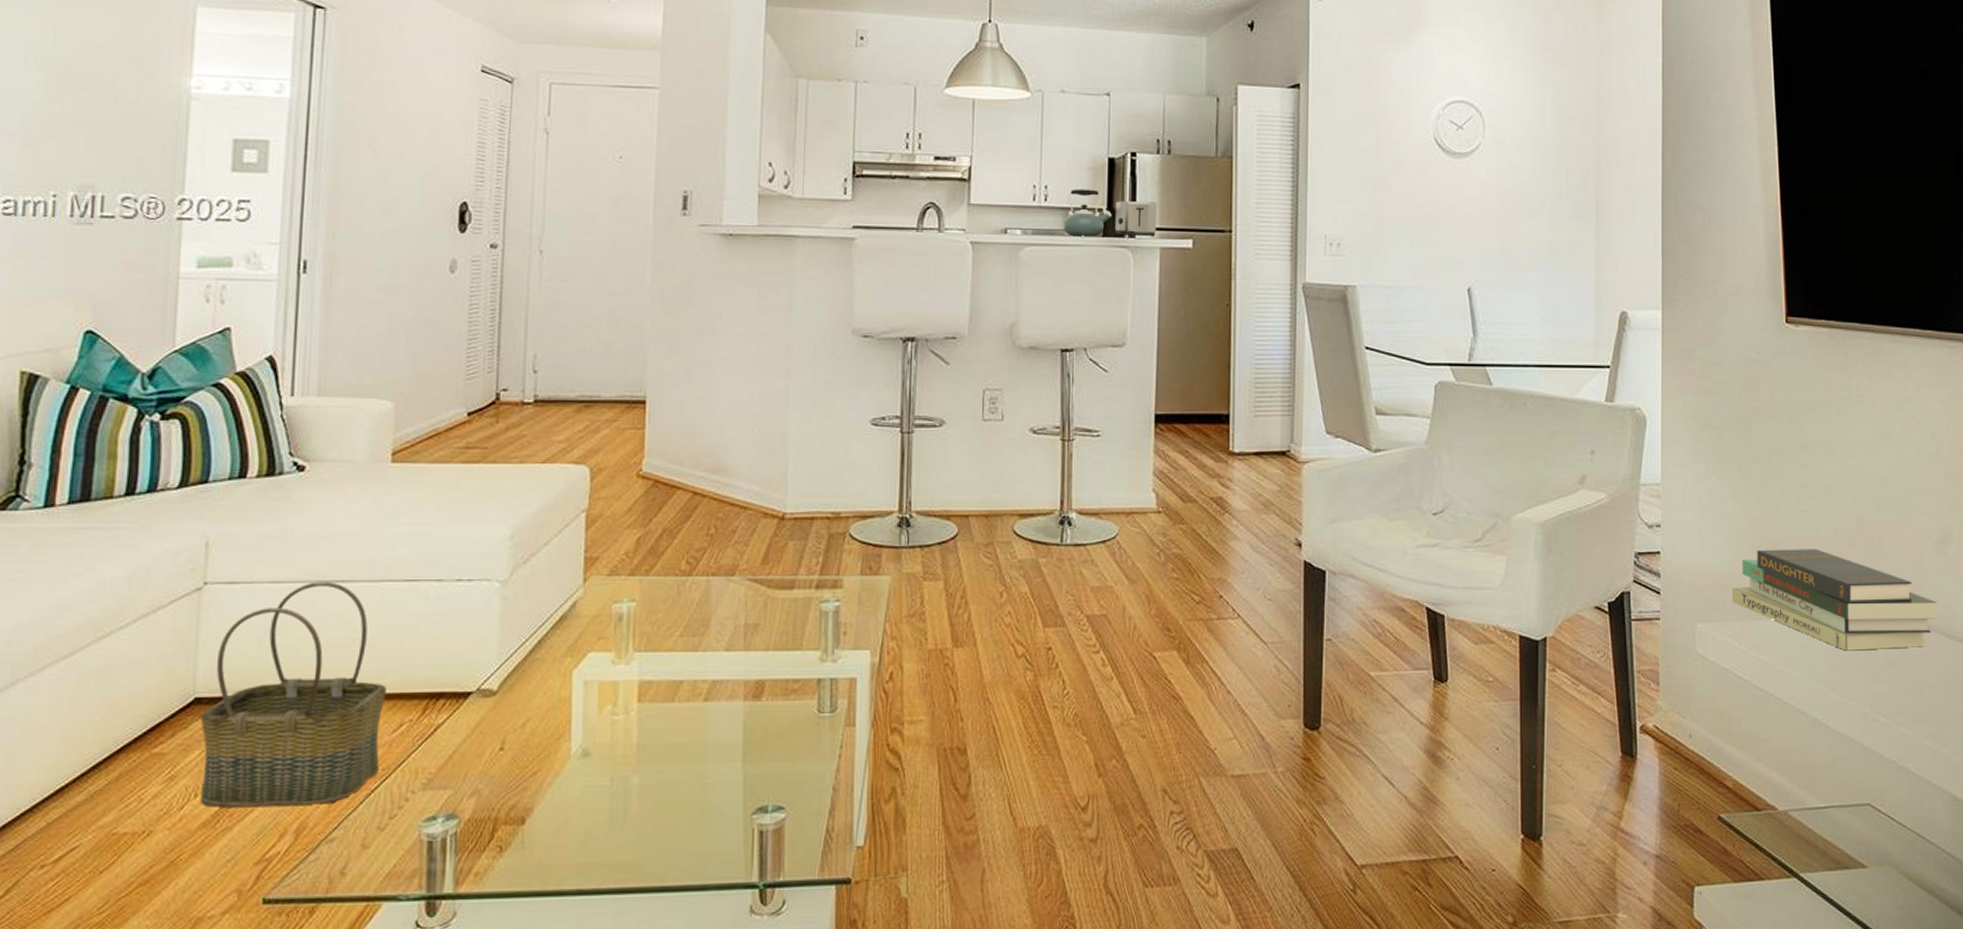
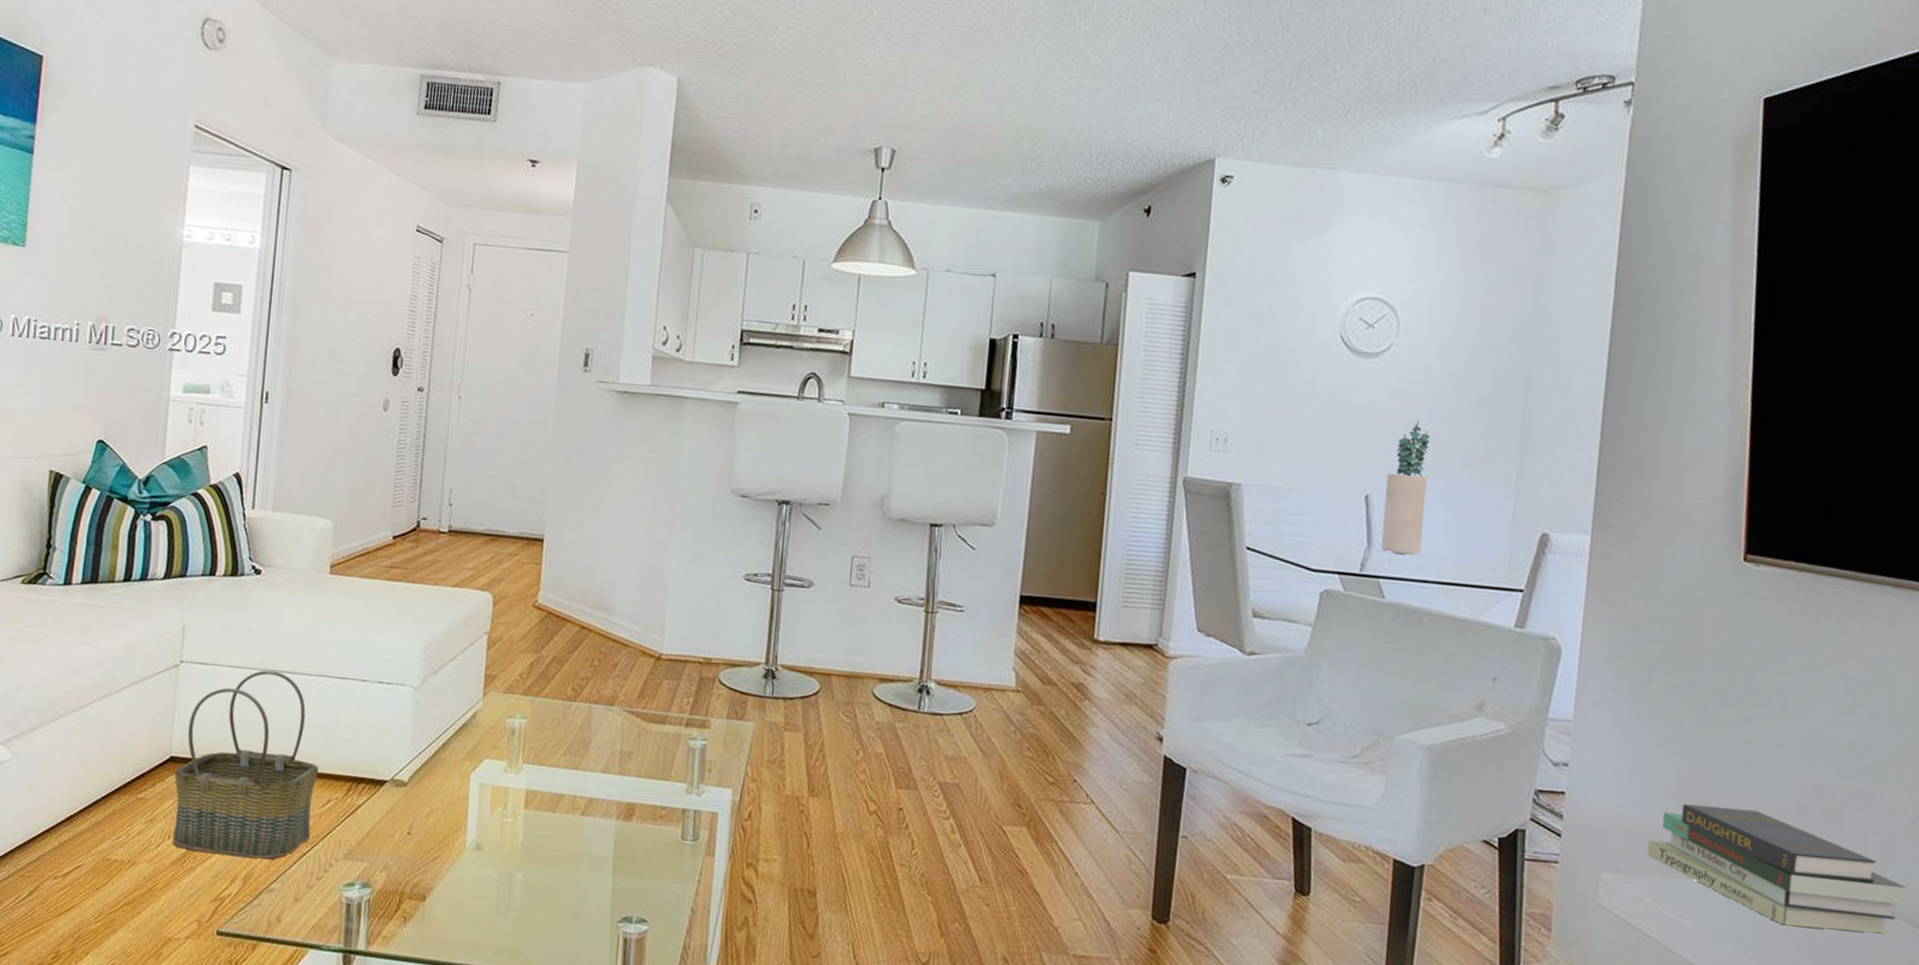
kettle: present [1064,189,1112,237] -> none [940,367,990,417]
toaster: present [1114,201,1157,237] -> none [991,382,1036,421]
vase: none [1484,214,1521,342] -> present [1381,420,1431,556]

